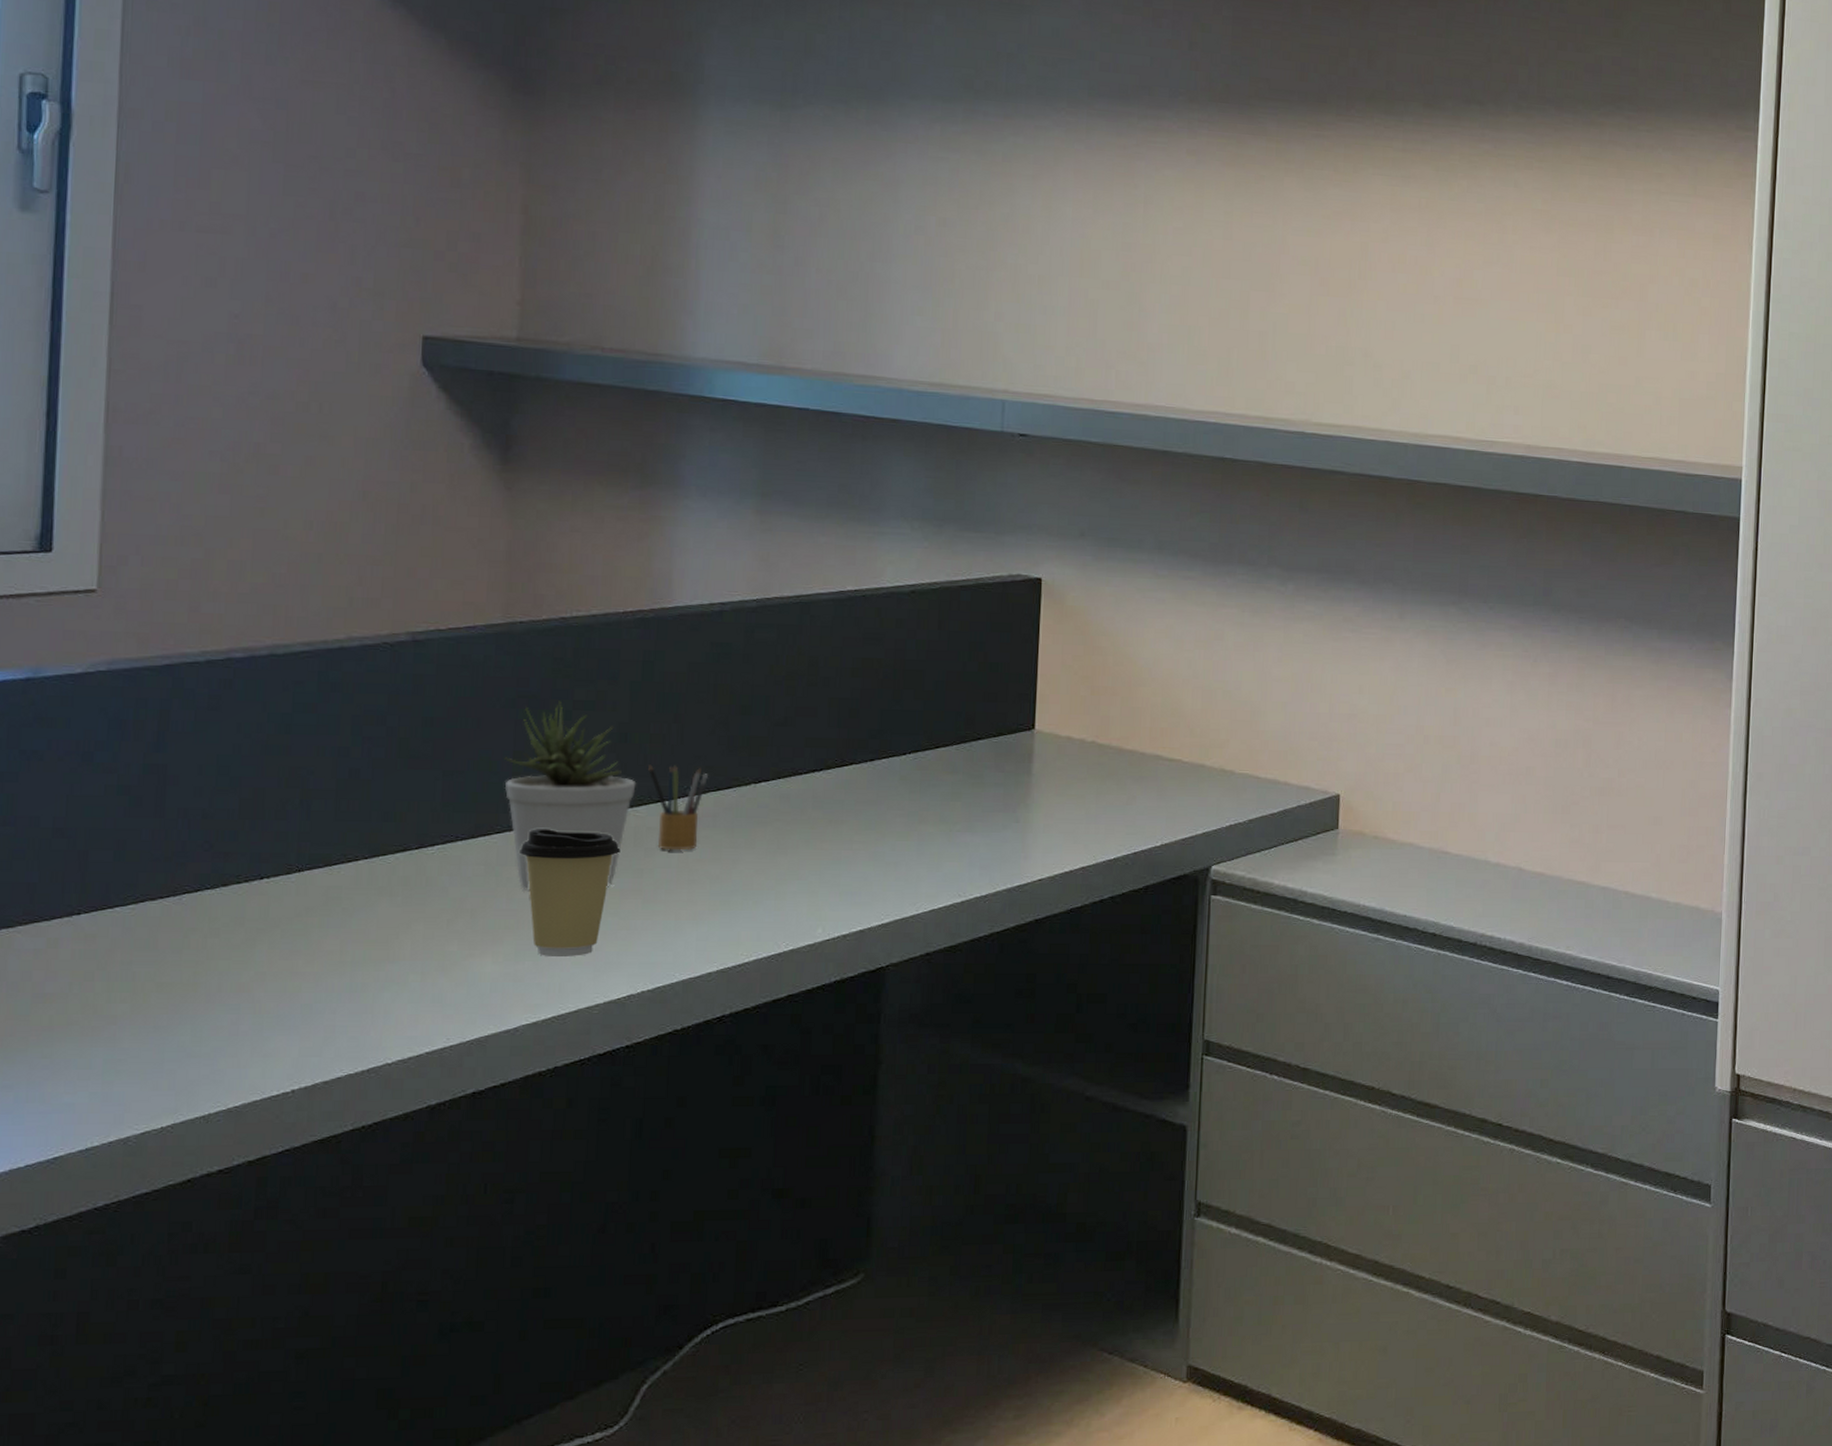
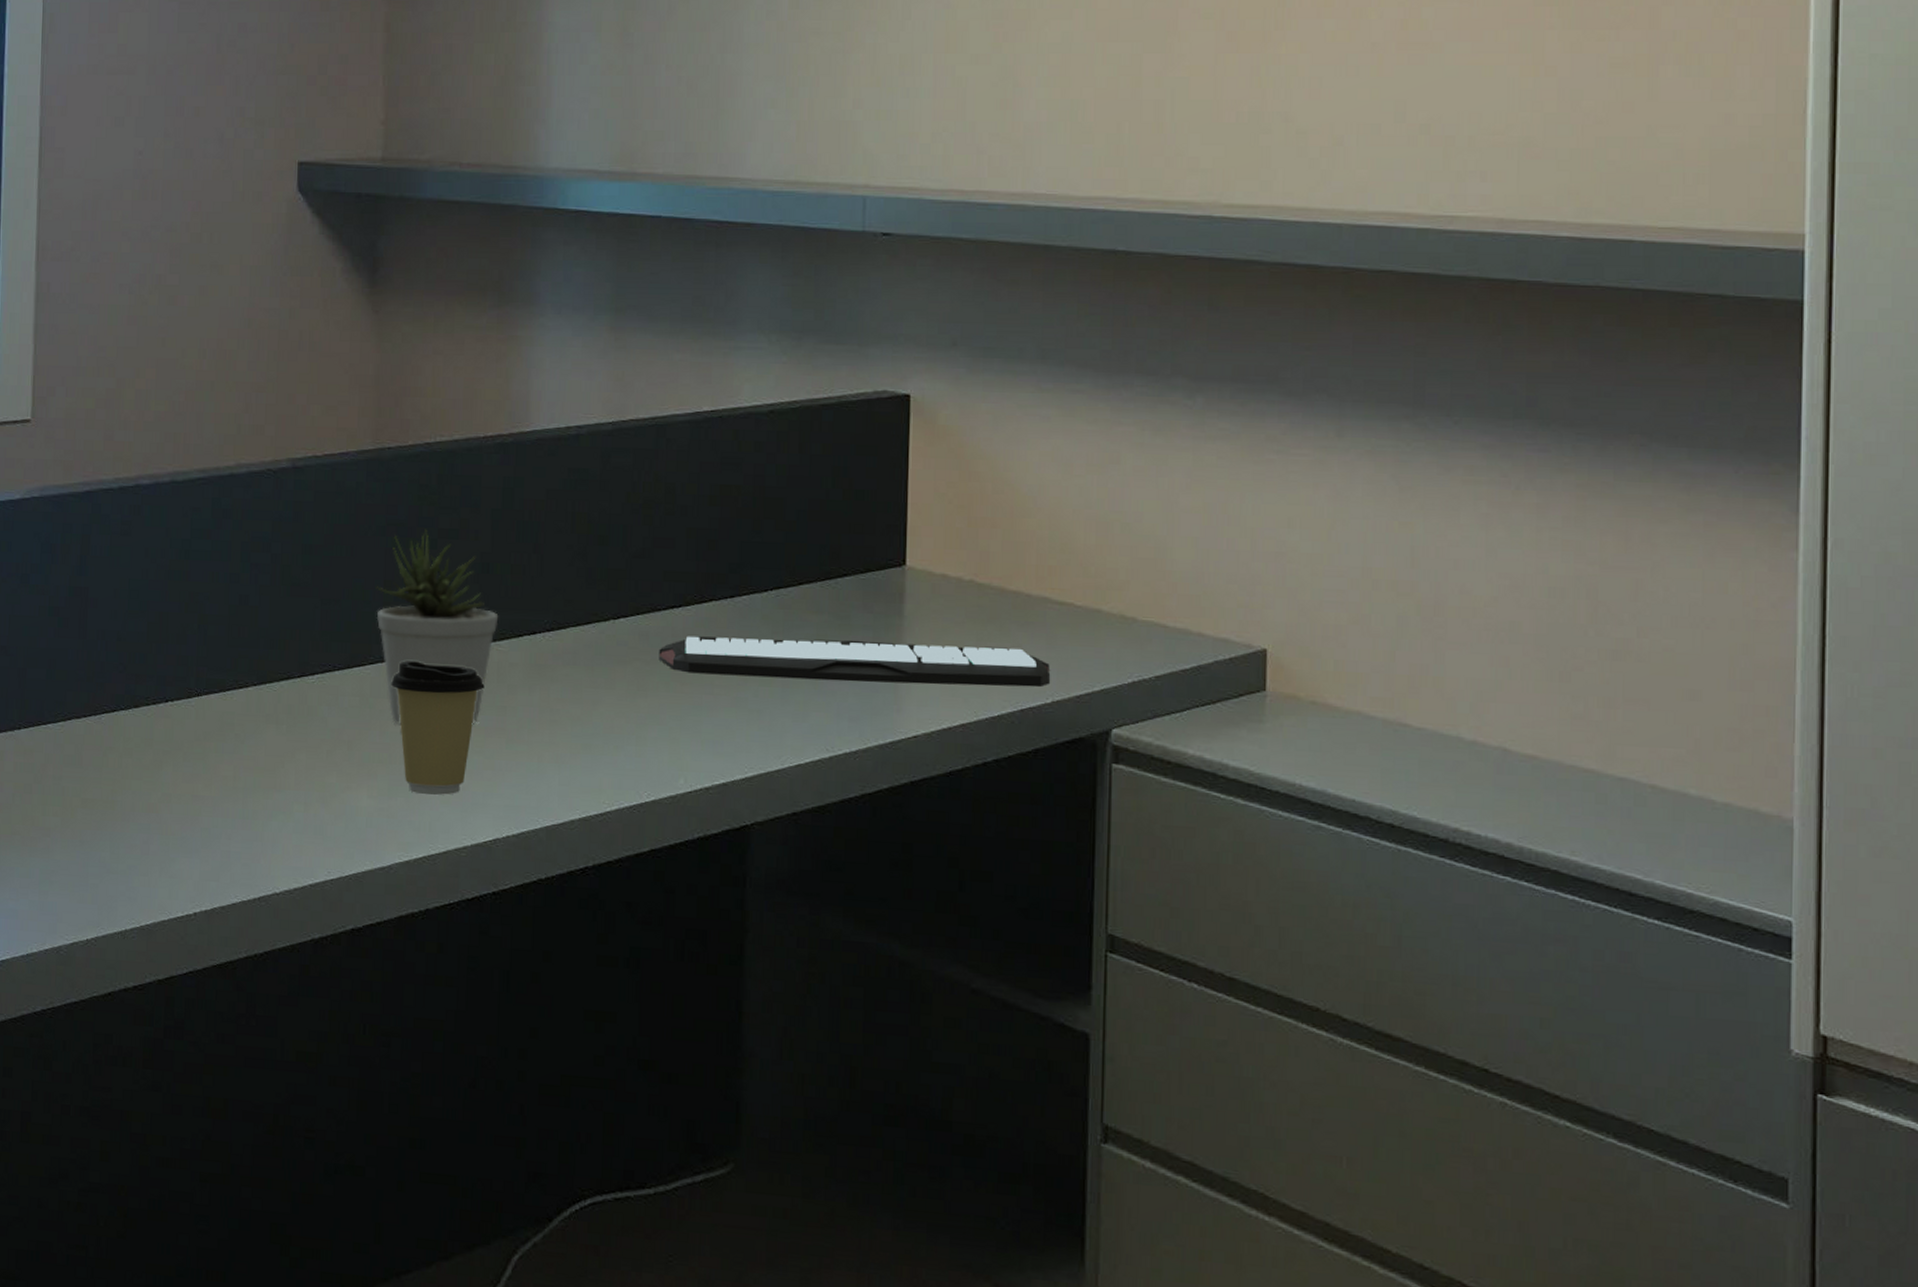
pencil box: present [648,763,709,851] -> none [510,595,569,689]
keyboard: none [799,796,1161,834] -> present [658,636,1051,687]

